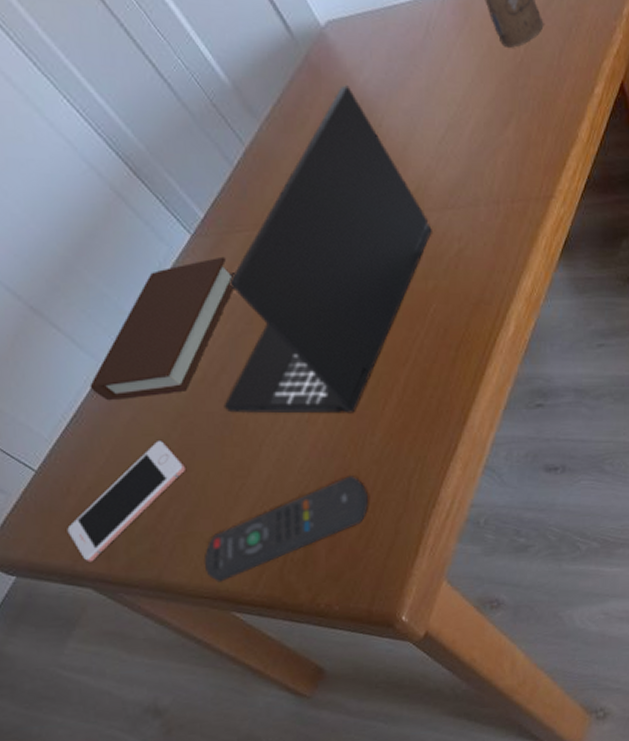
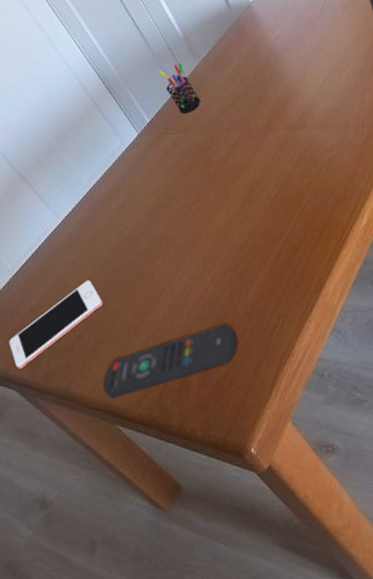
book: present [89,256,235,401] -> none [47,150,164,247]
pen holder: none [204,127,273,201] -> present [158,63,201,113]
laptop: present [223,85,432,414] -> none [139,40,311,274]

